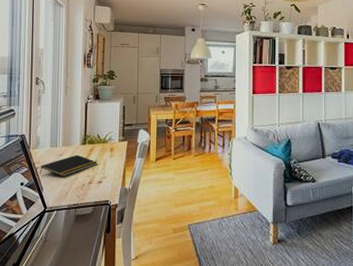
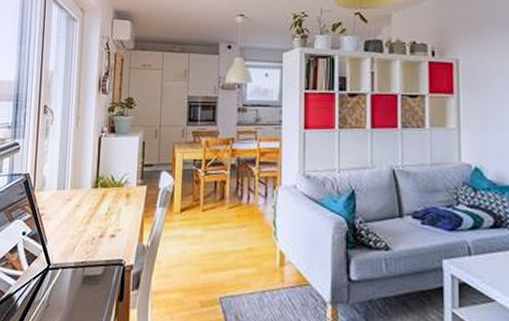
notepad: present [40,154,98,177] -> none [44,200,111,227]

